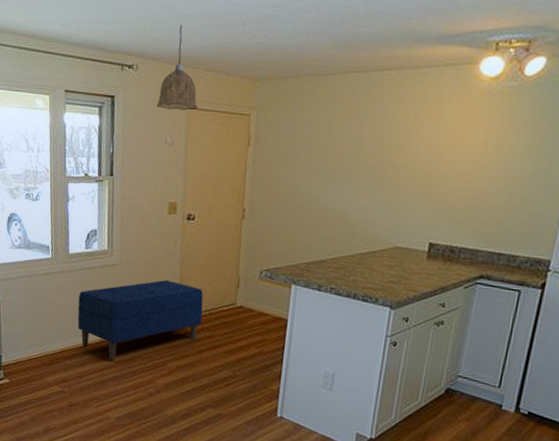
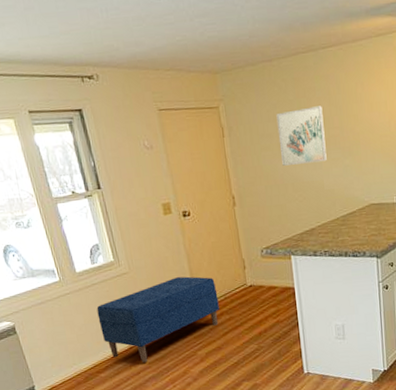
pendant lamp: present [156,25,197,110] -> none [126,29,167,114]
wall art: none [305,130,364,191] -> present [276,106,327,166]

